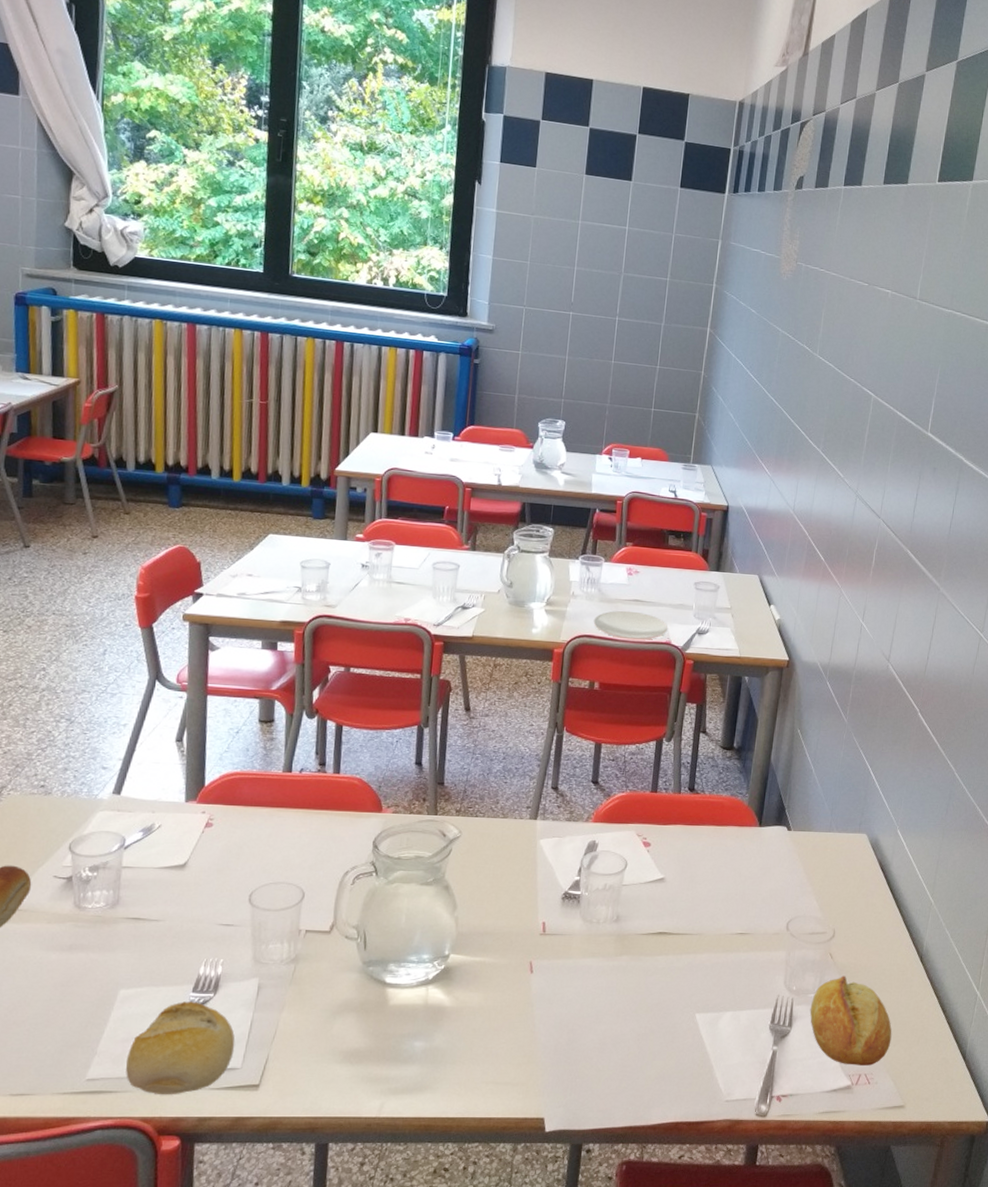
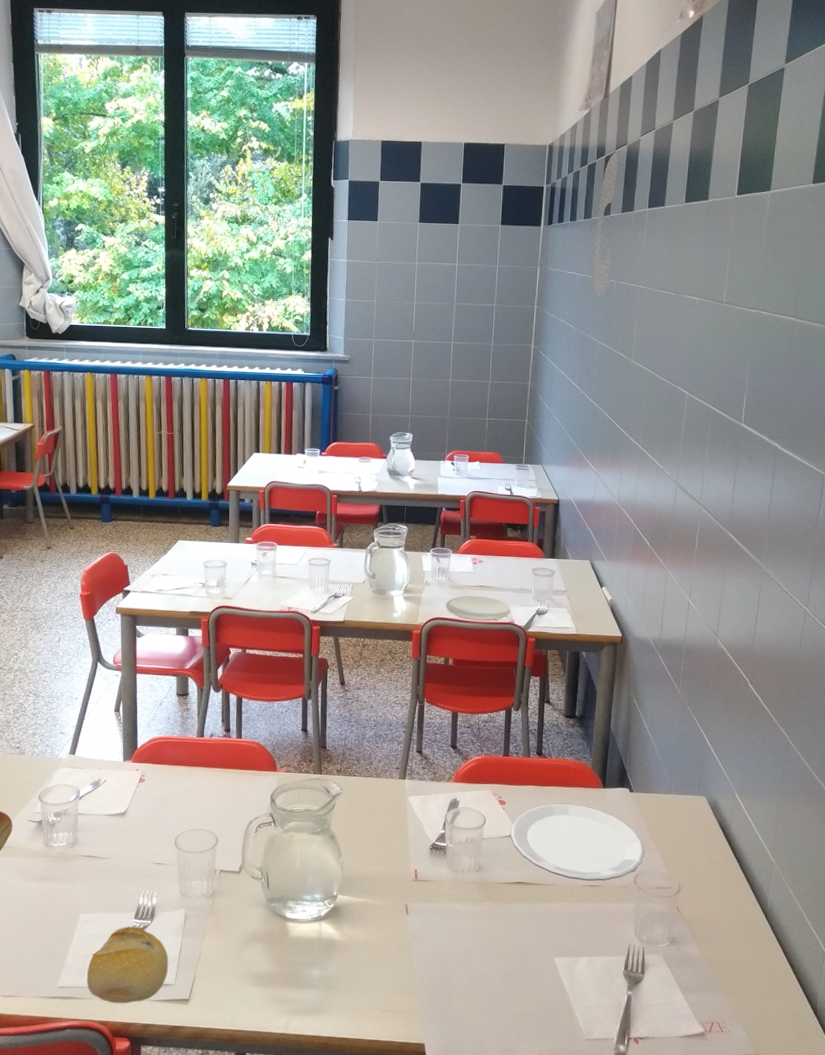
plate: none [654,844,800,928] -> present [510,803,645,881]
bread roll: present [810,976,892,1066] -> none [660,928,742,1015]

